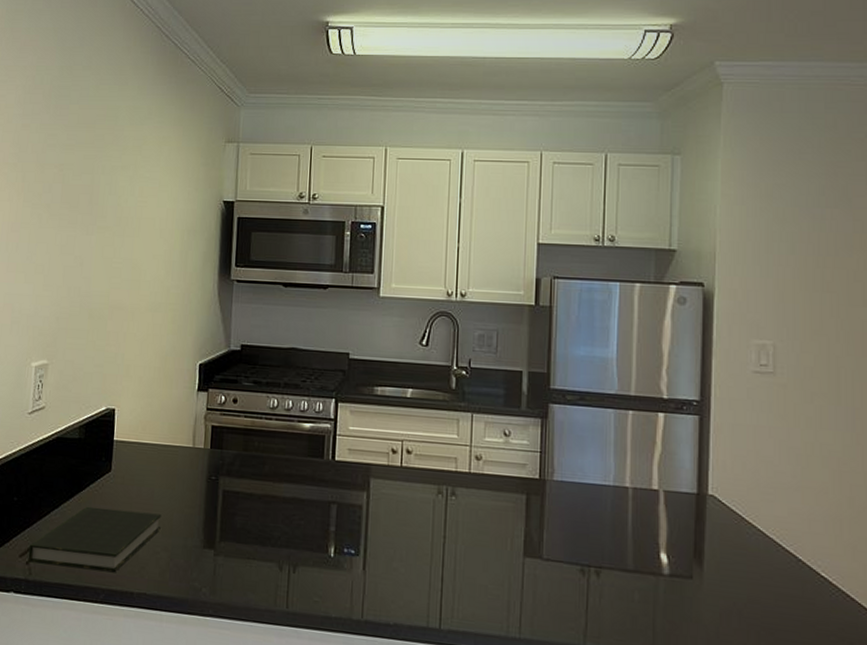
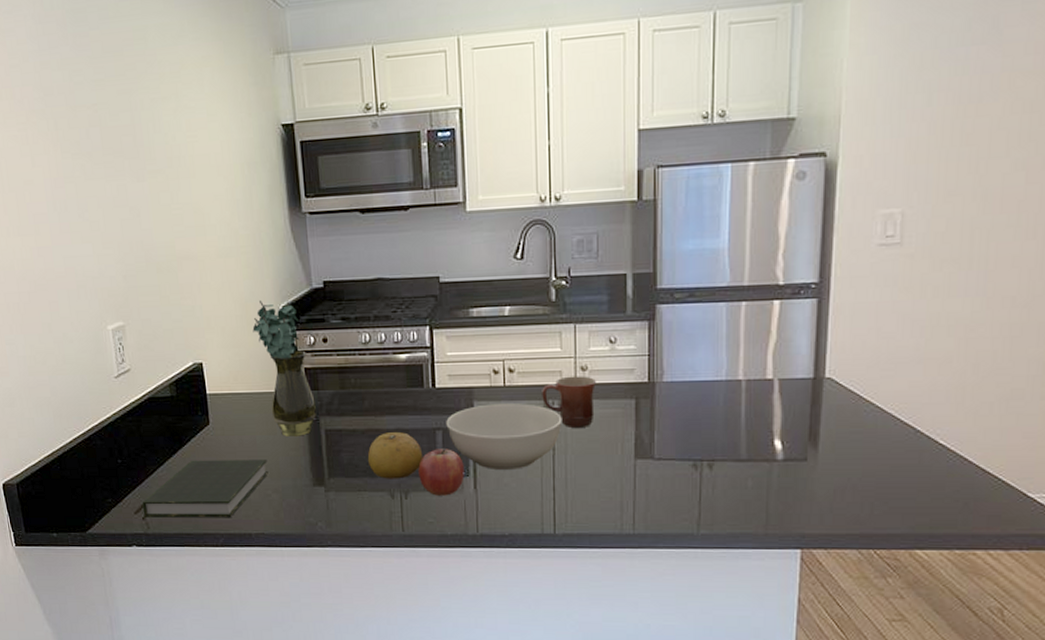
vase: none [168,355,218,494] -> present [252,299,317,436]
fruit: none [260,500,316,551] -> present [367,432,423,479]
fruit: none [309,522,355,574] -> present [418,447,464,496]
bowl: none [341,483,455,554] -> present [446,403,562,471]
mug: none [436,463,489,519] -> present [542,376,596,429]

